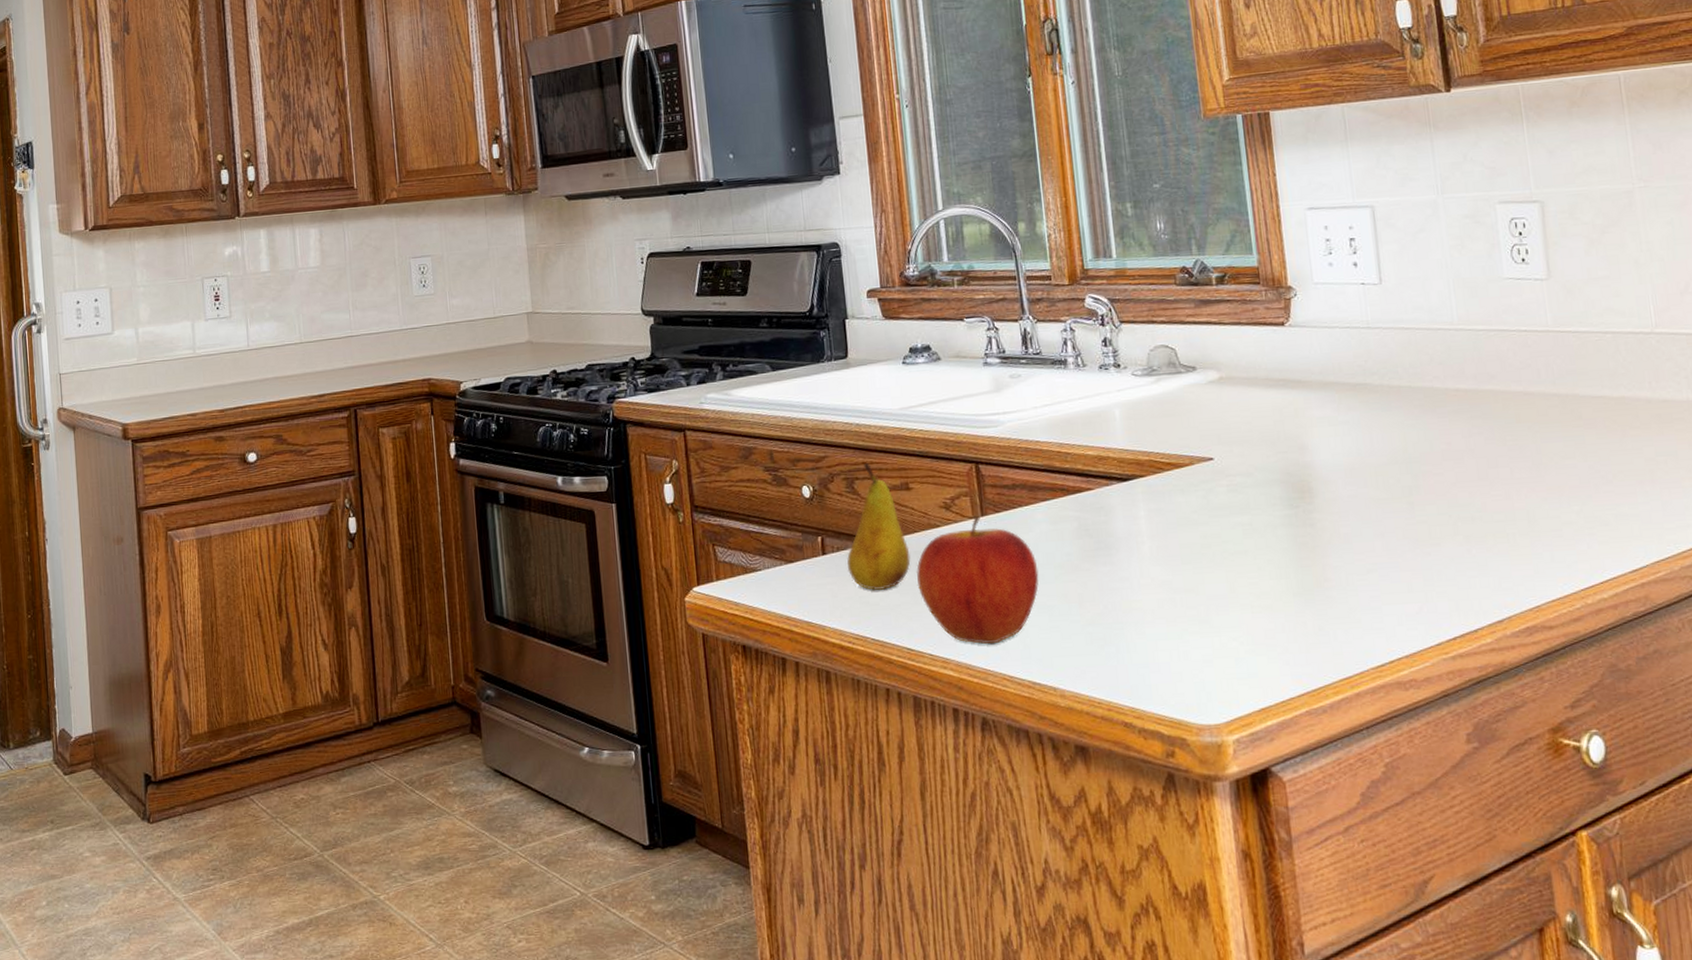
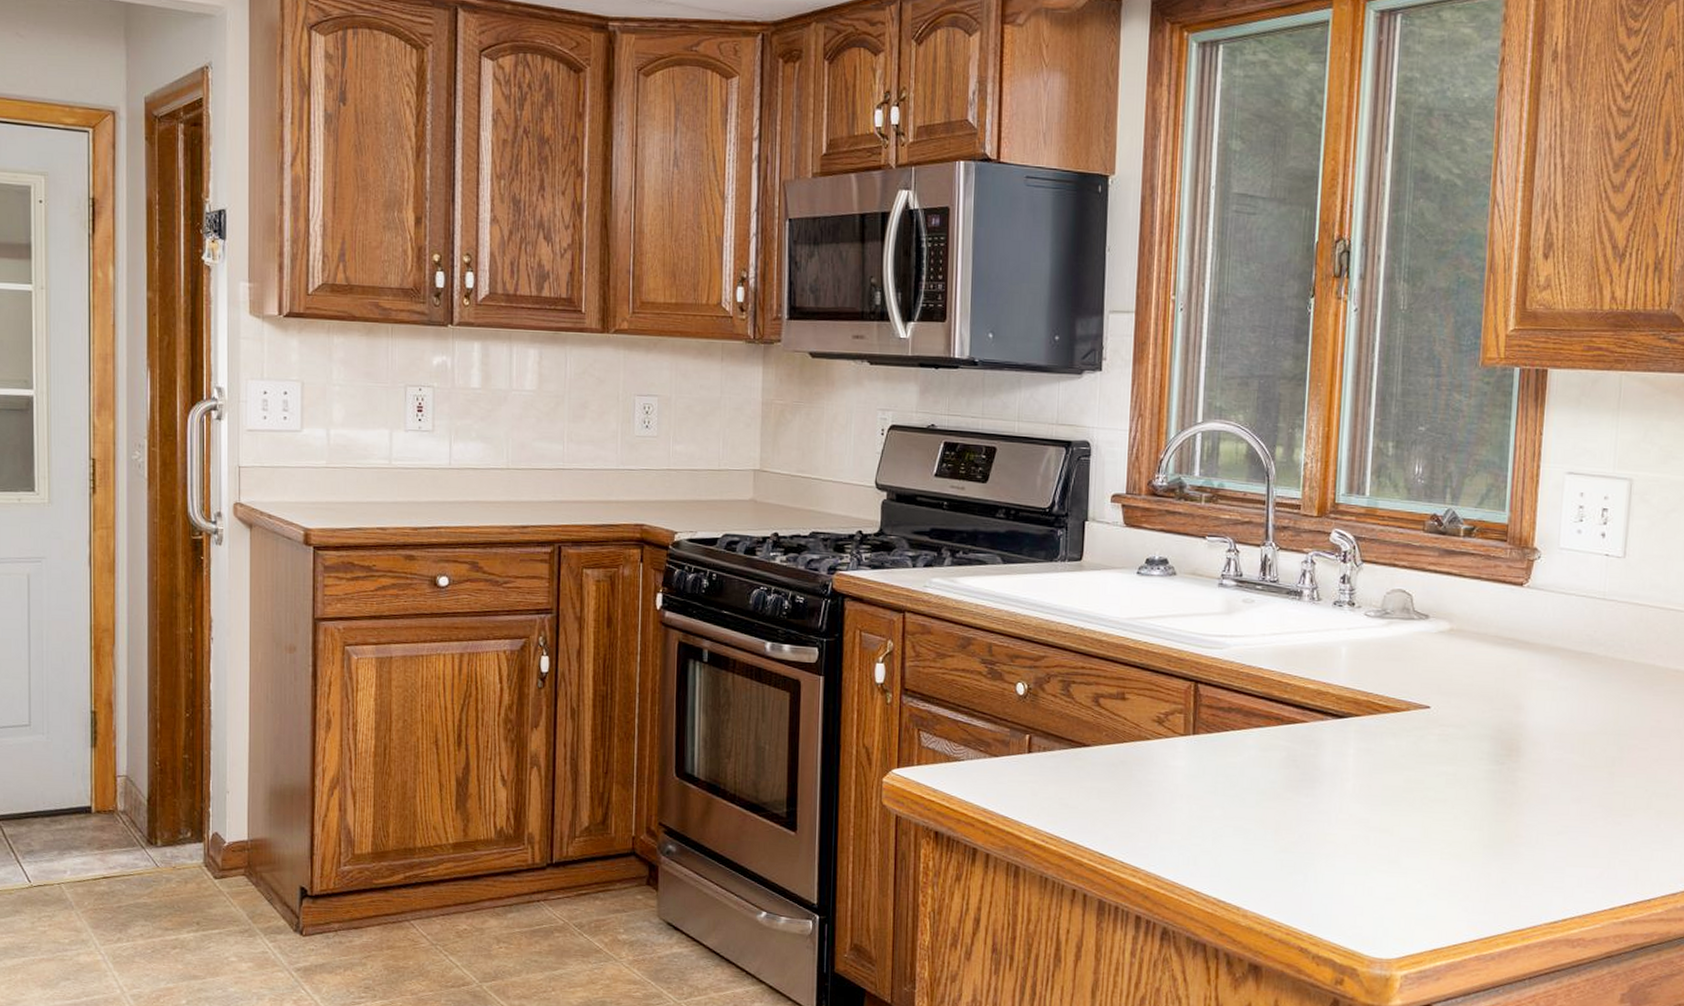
fruit: present [847,462,911,590] -> none [1051,667,1116,794]
apple: present [916,515,1039,645] -> none [1118,733,1241,859]

